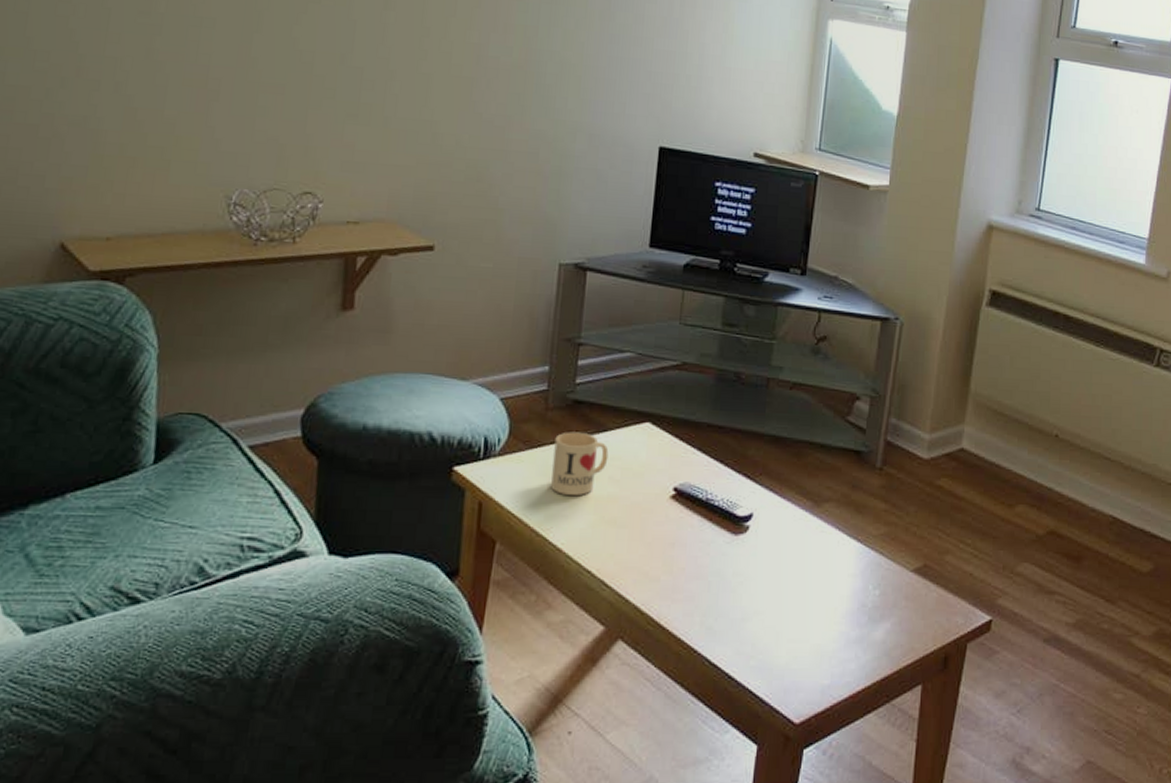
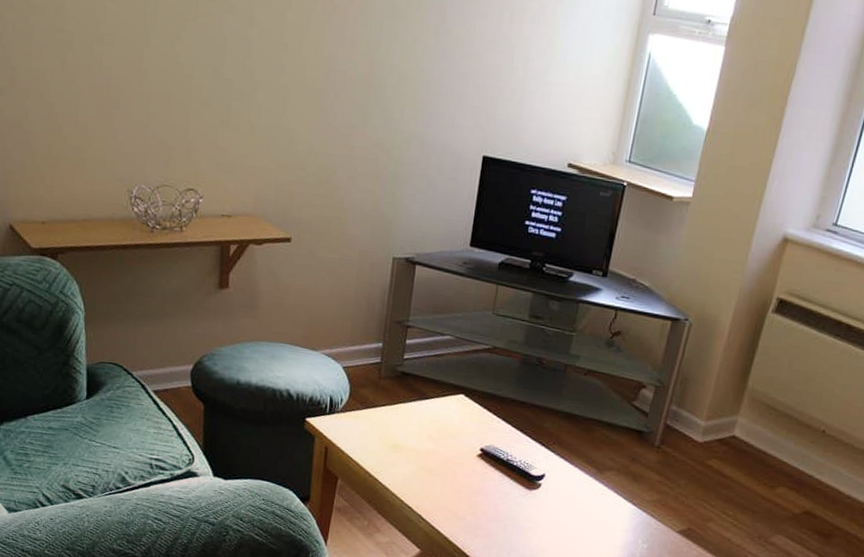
mug: present [551,432,609,495] -> none [382,397,429,448]

